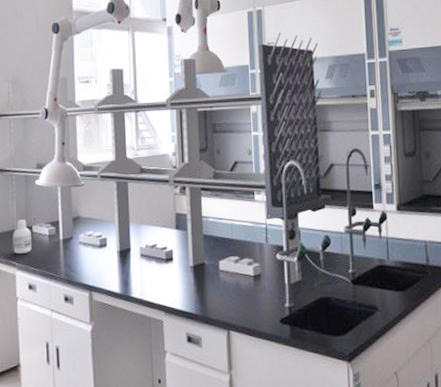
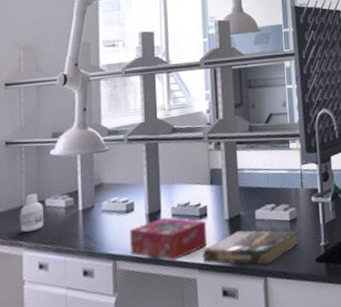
tissue box: none [103,257,173,299] -> present [130,217,208,260]
book: none [169,279,263,318] -> present [203,230,299,265]

